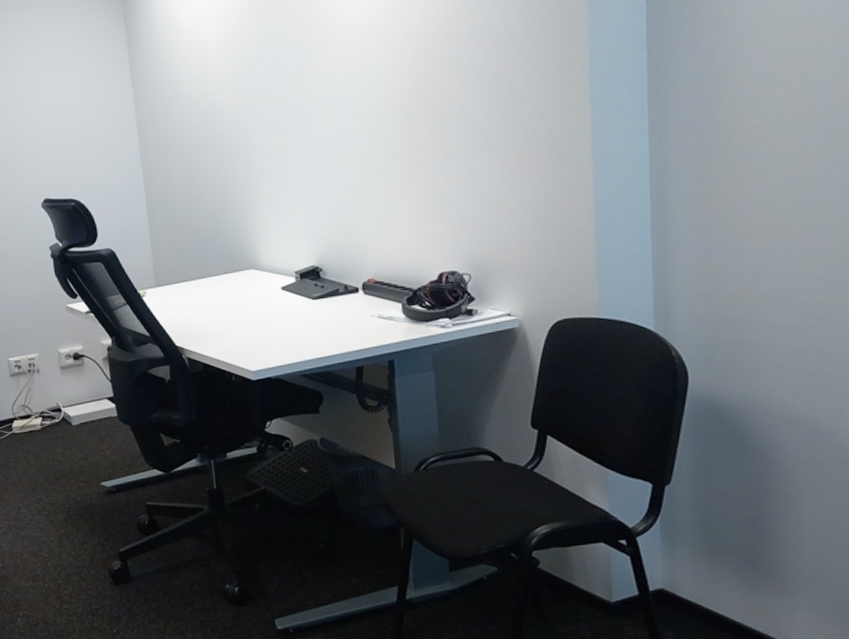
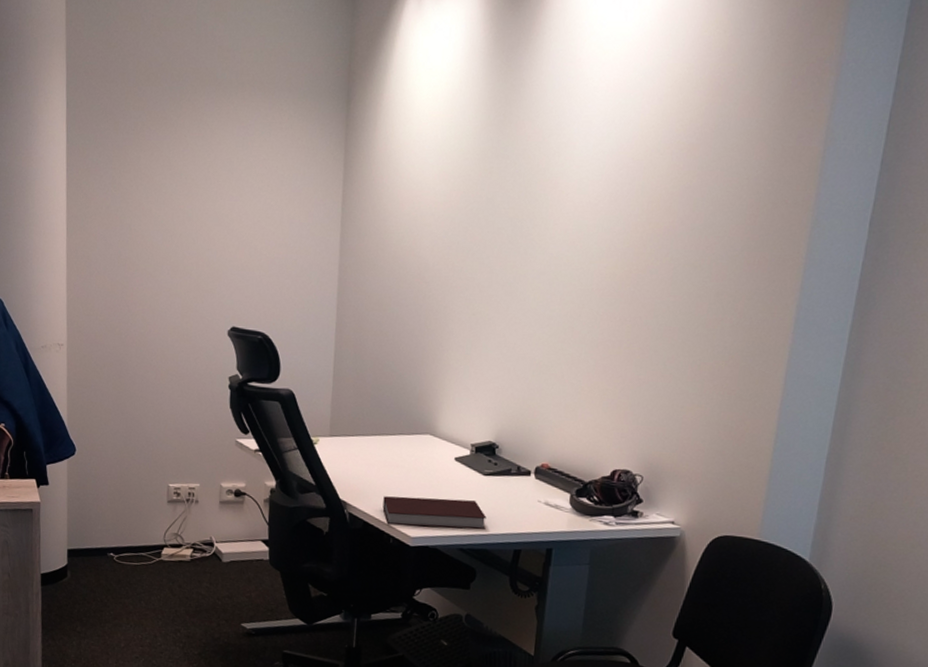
notebook: none [218,326,324,363] -> present [382,496,487,530]

